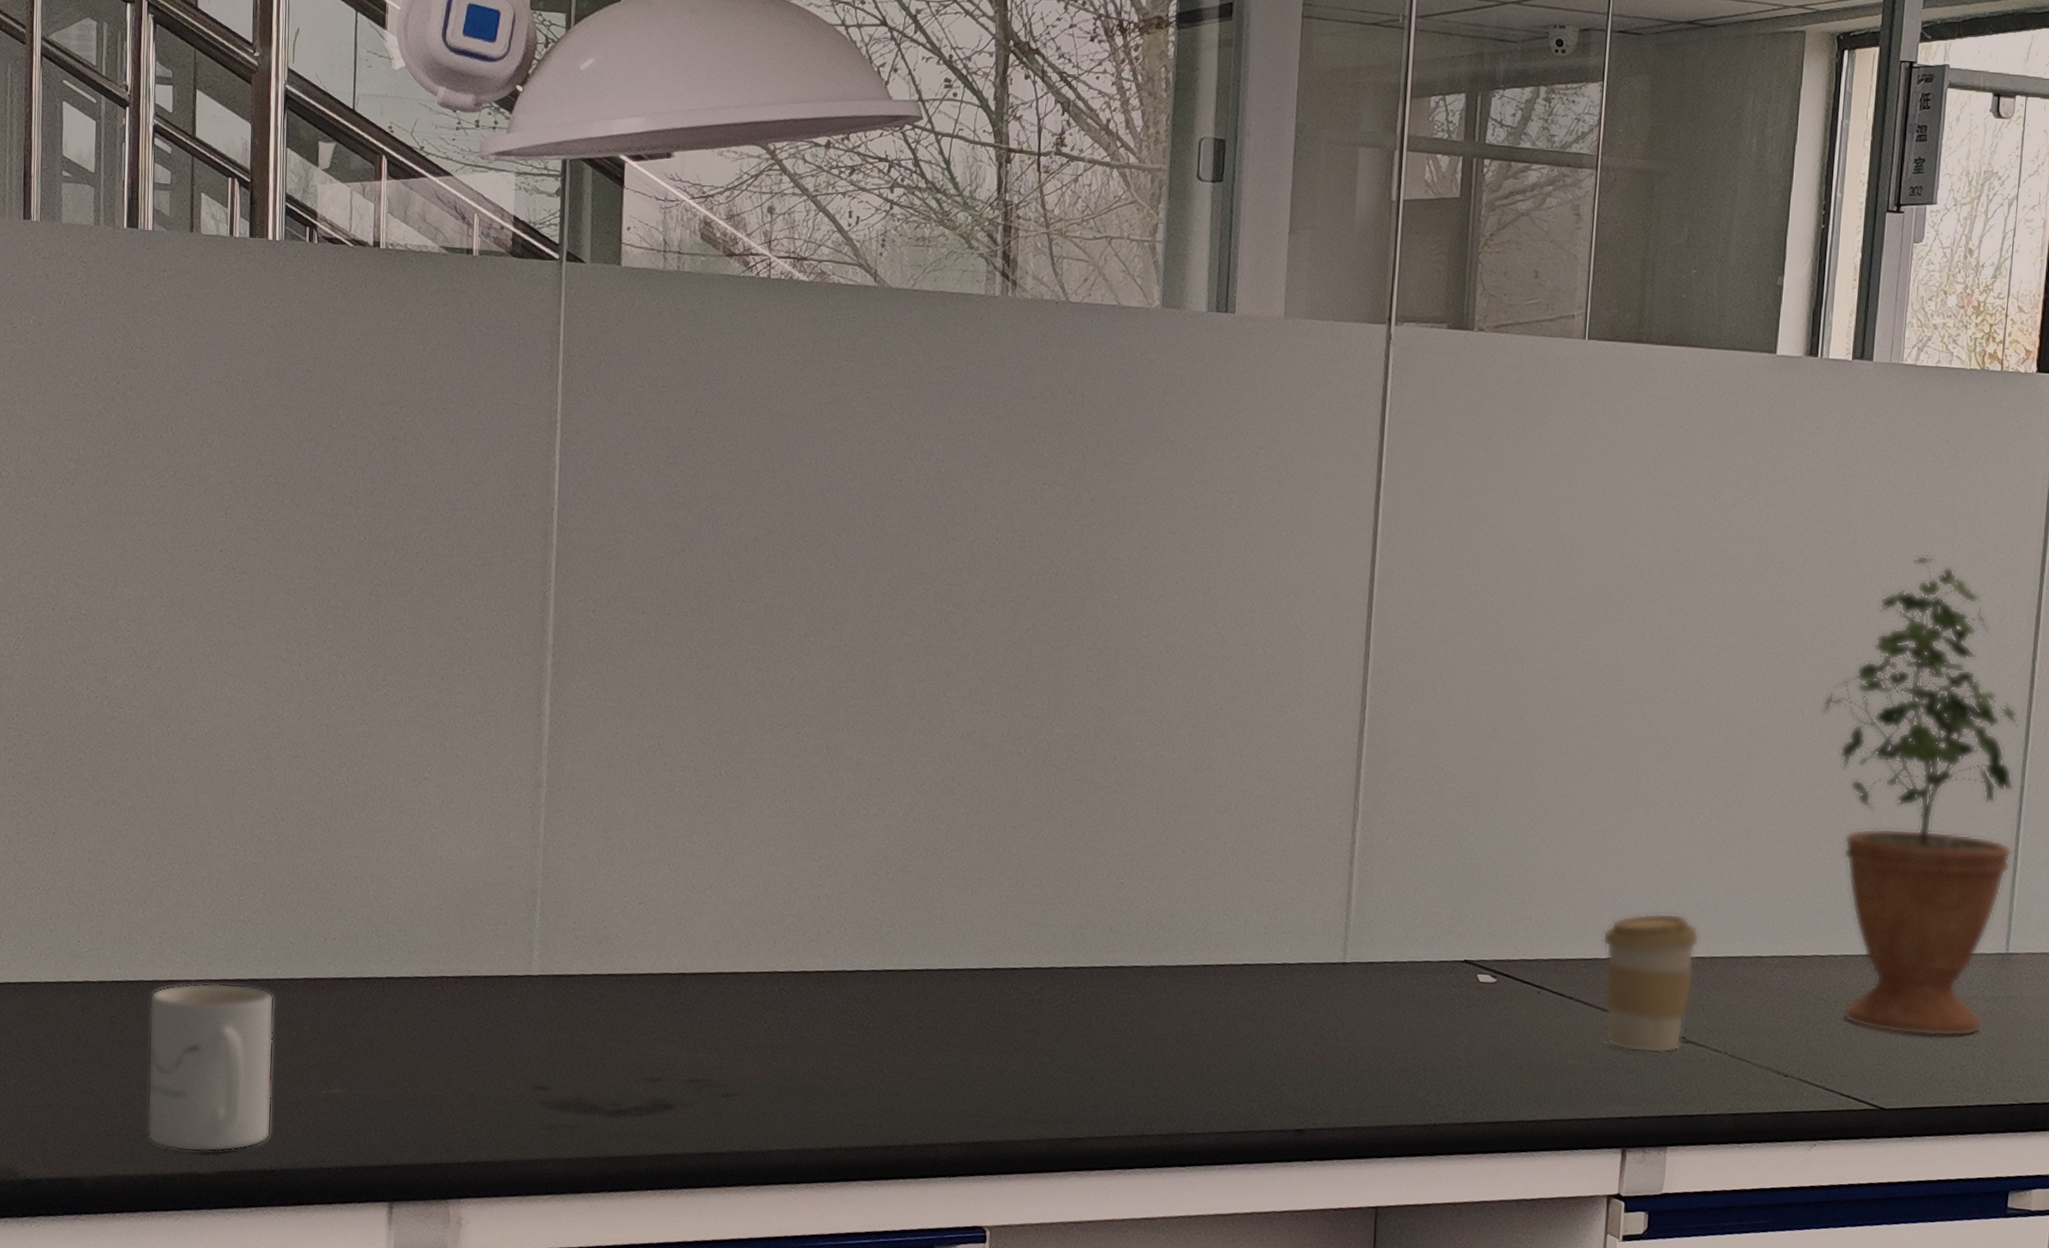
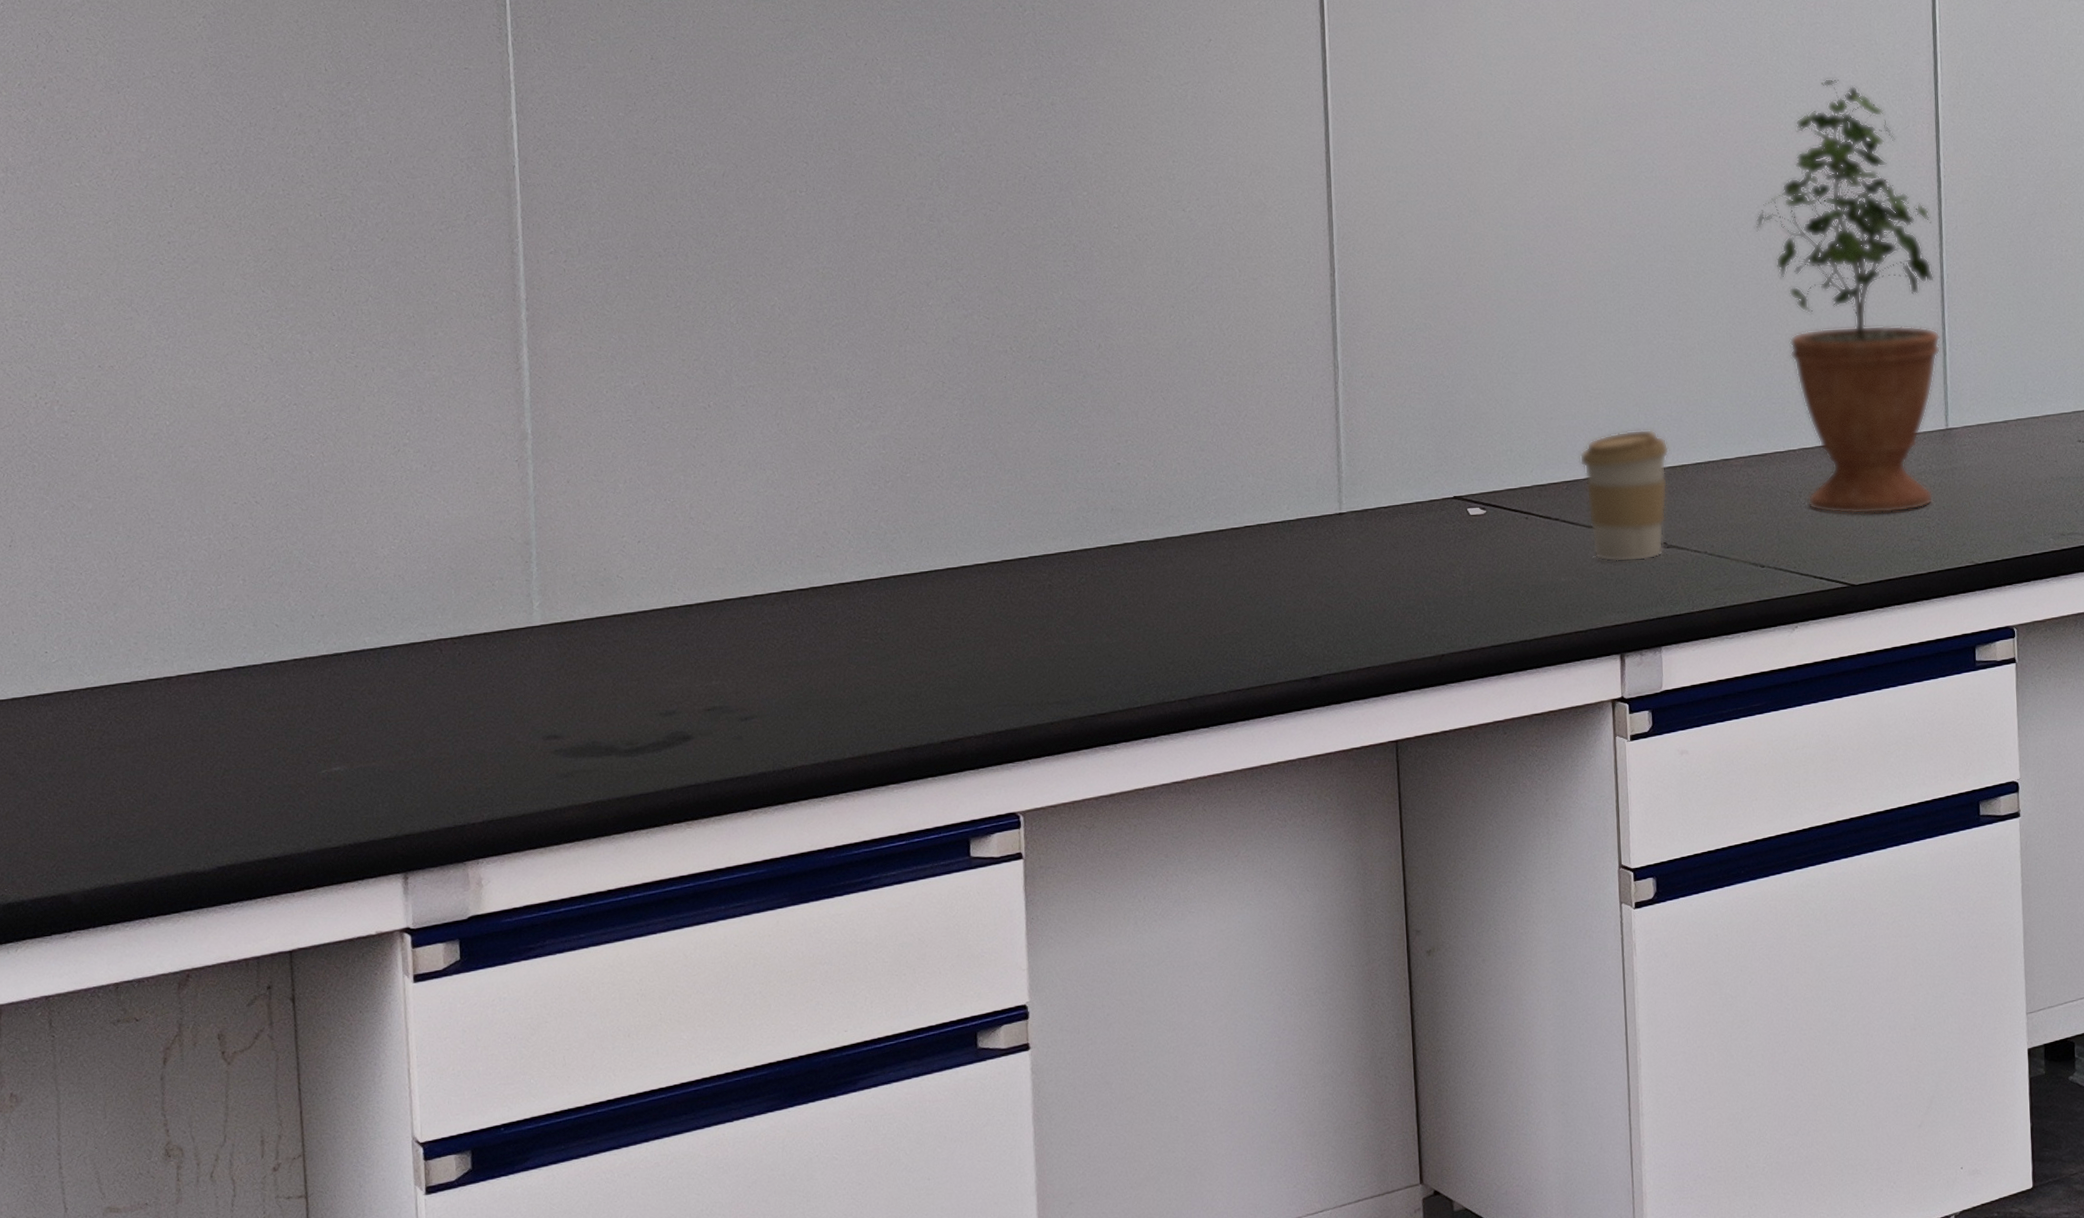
mug: present [147,983,274,1152] -> none [128,674,271,852]

